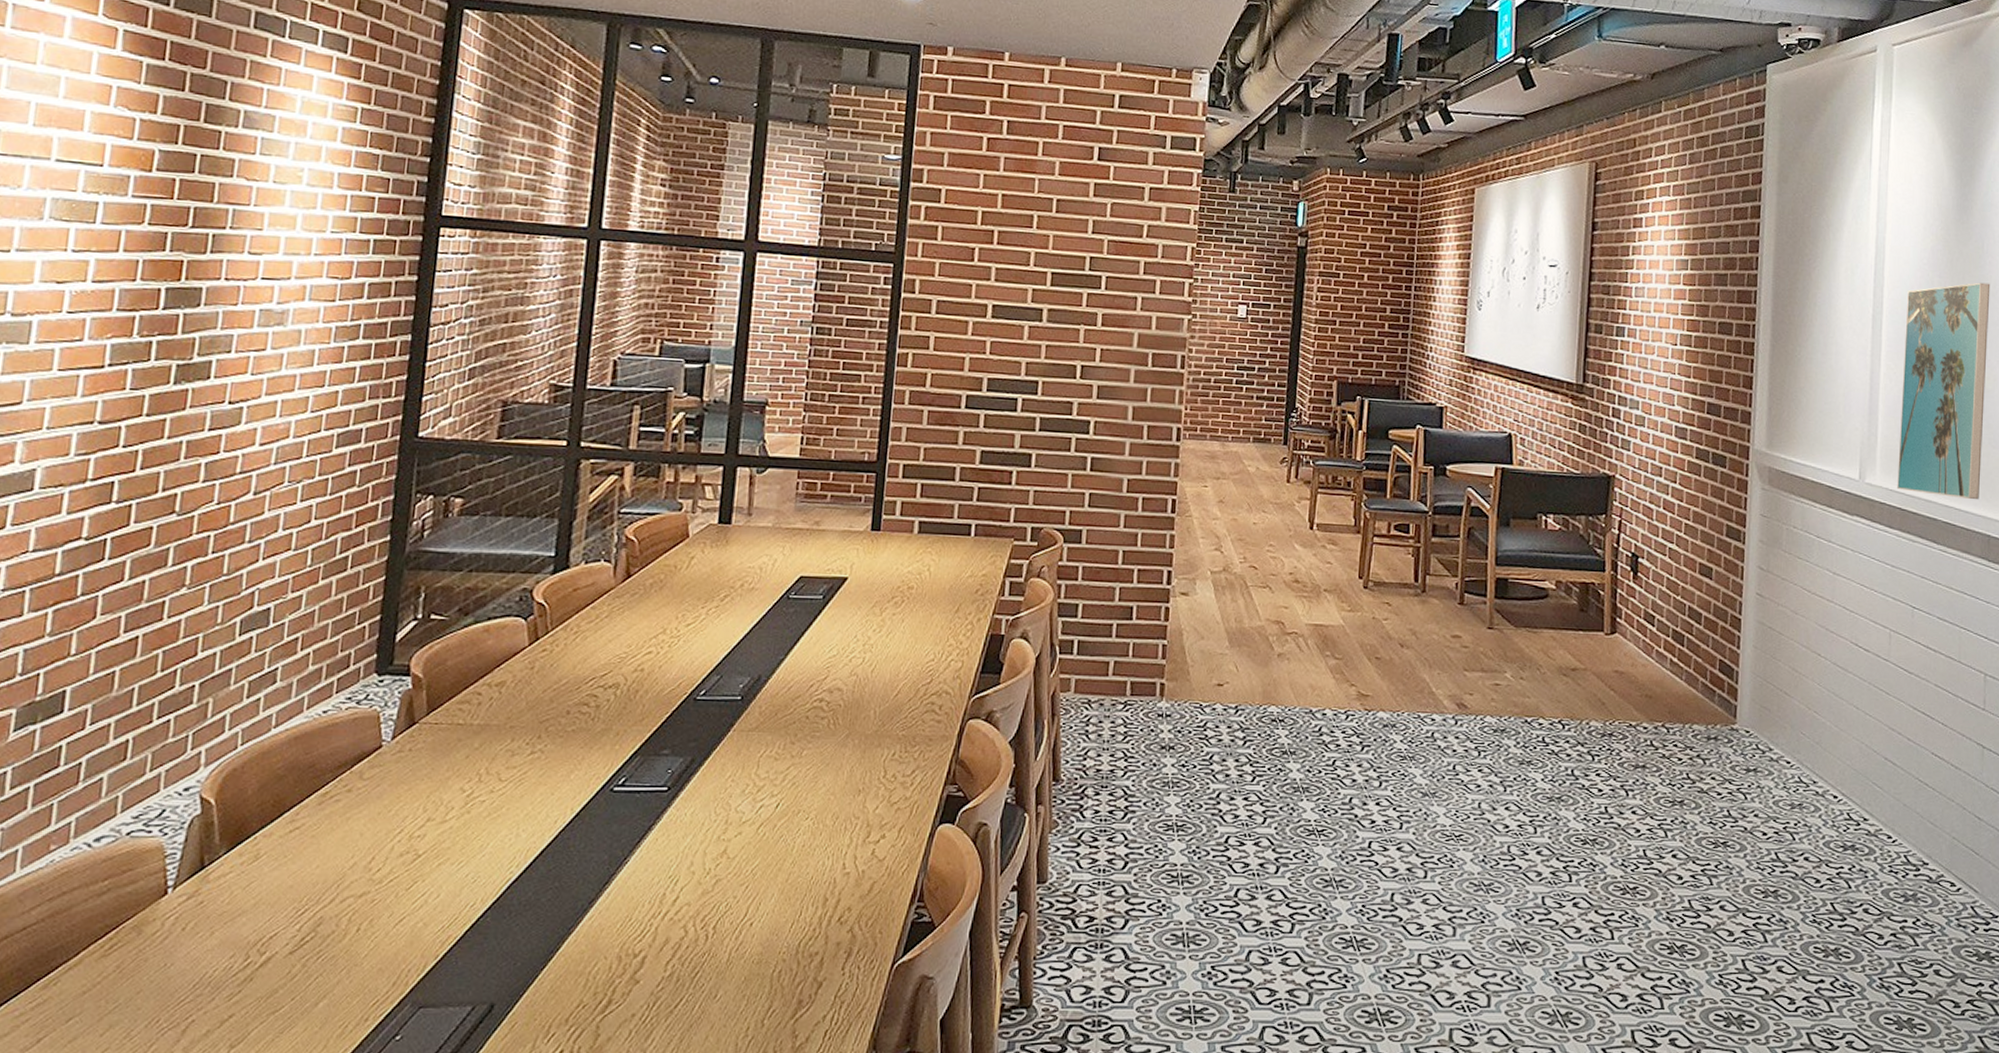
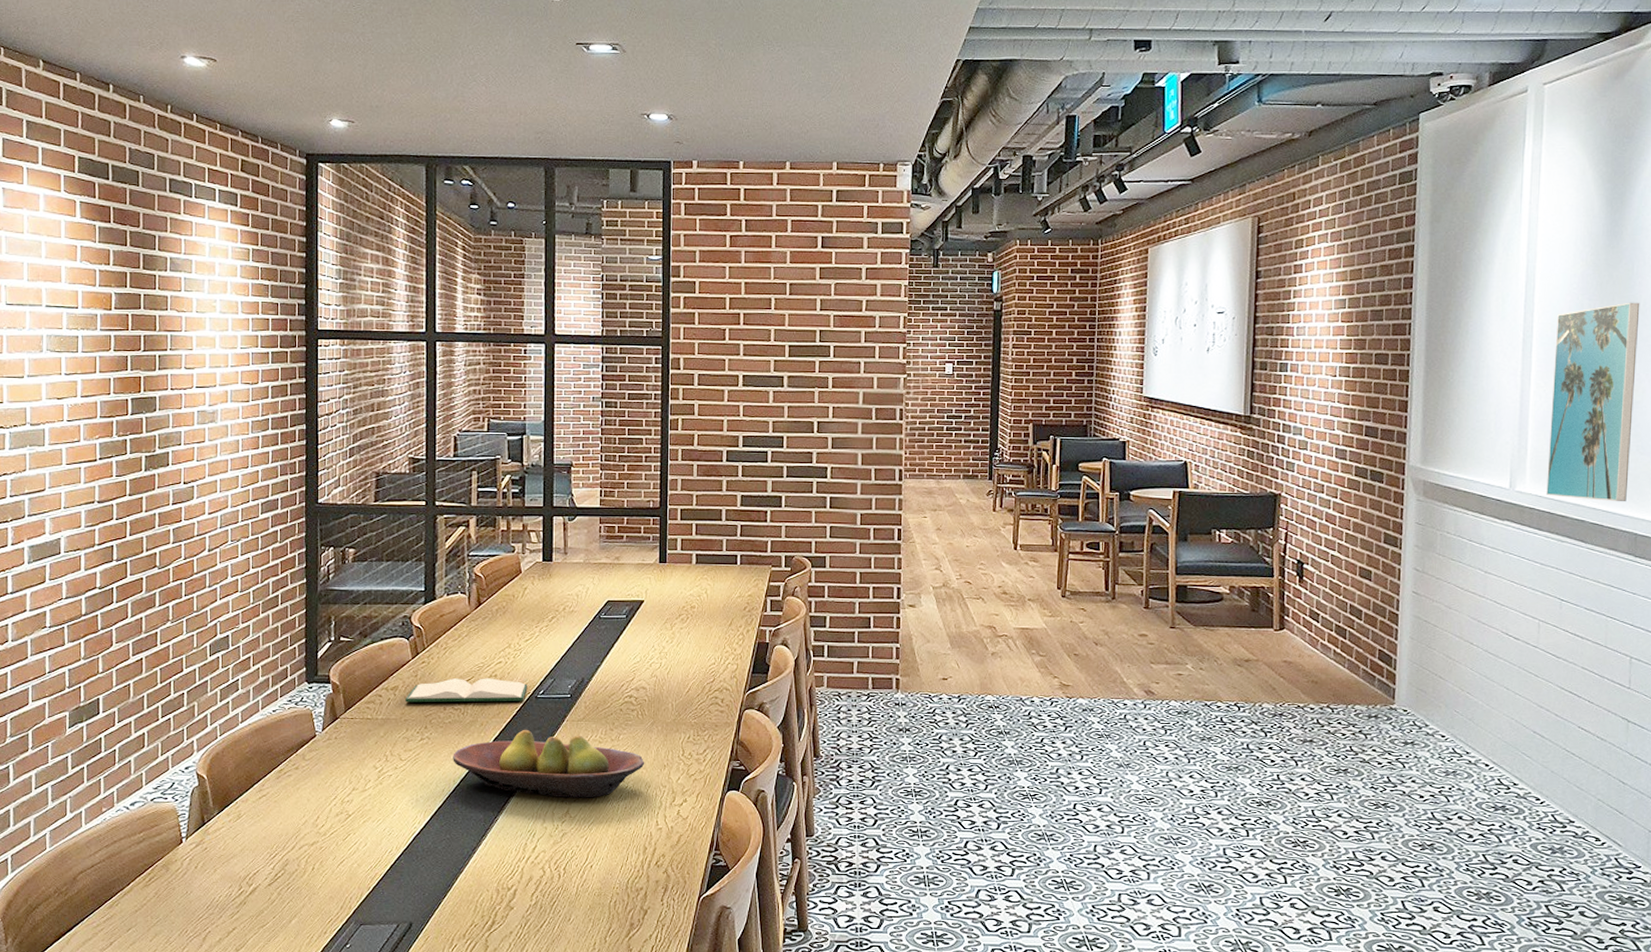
hardback book: none [514,672,685,705] -> present [405,678,528,703]
fruit bowl: none [572,741,834,833] -> present [453,729,645,798]

